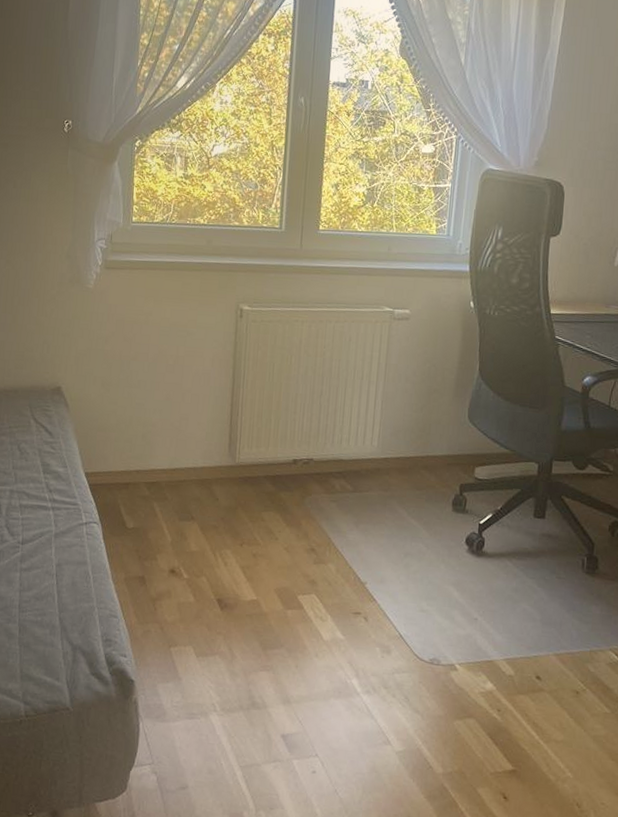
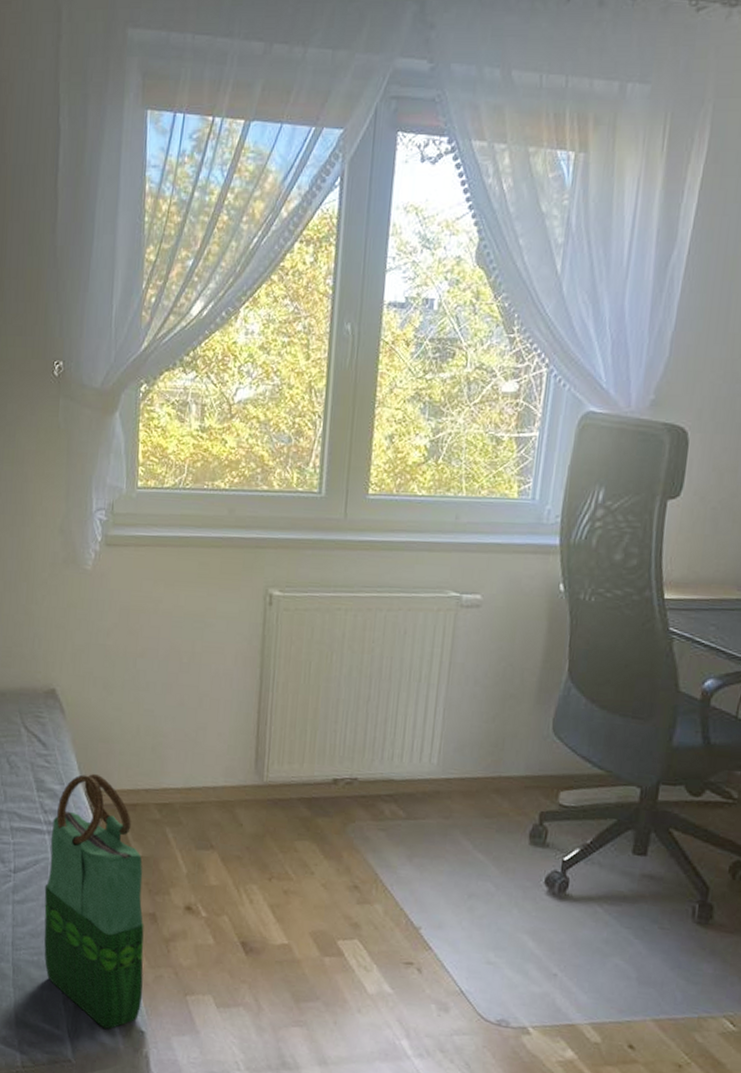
tote bag: none [47,457,135,679] -> present [44,773,144,1029]

